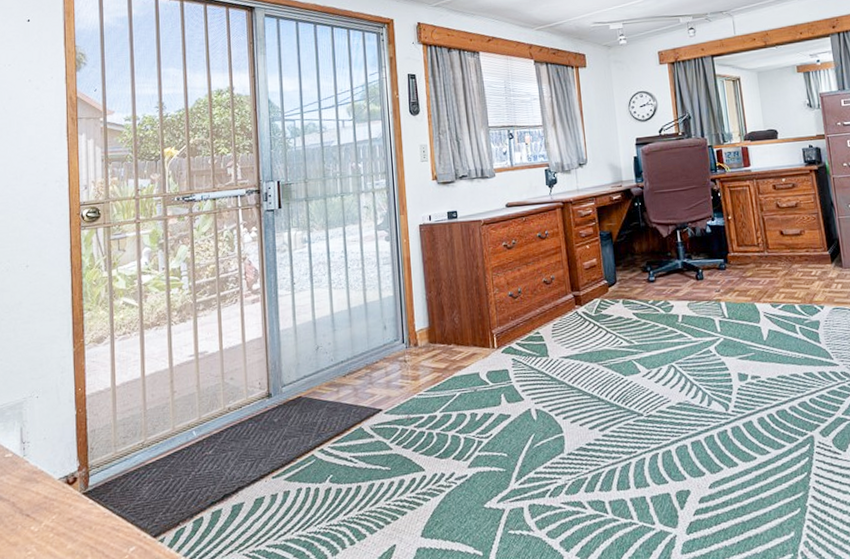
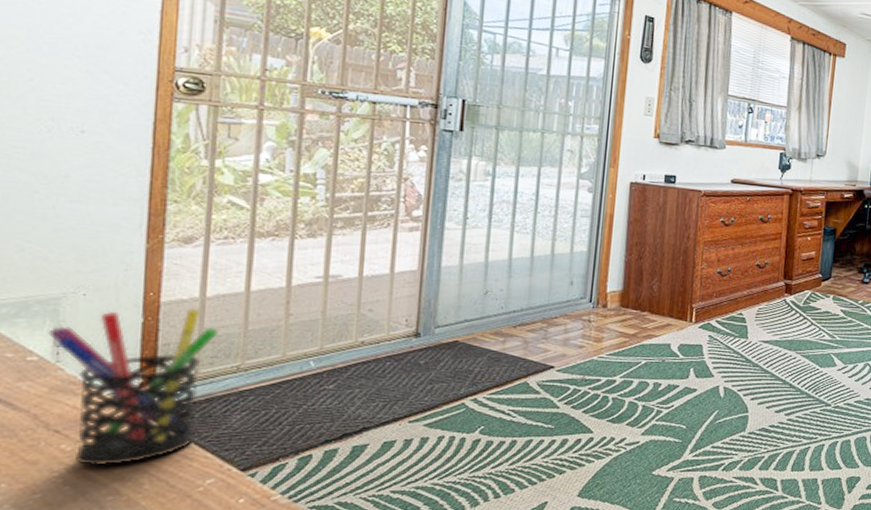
pen holder: none [17,396,127,544] -> present [48,307,219,466]

